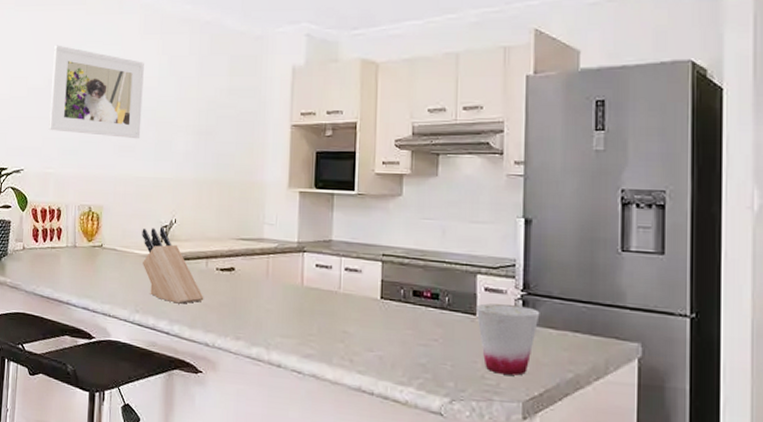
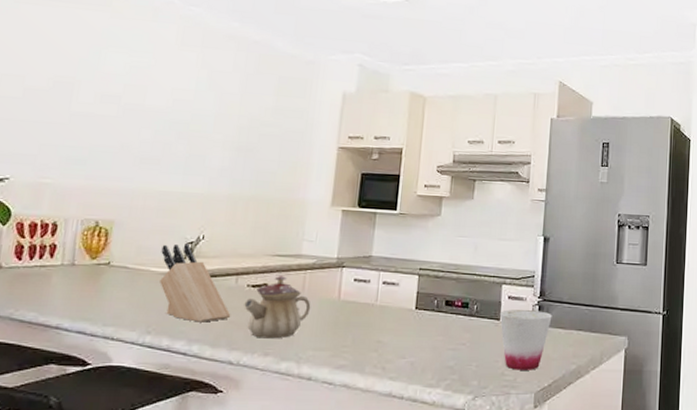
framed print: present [48,45,144,139] -> none [49,45,179,152]
teapot: none [215,260,276,323] -> present [244,276,311,339]

